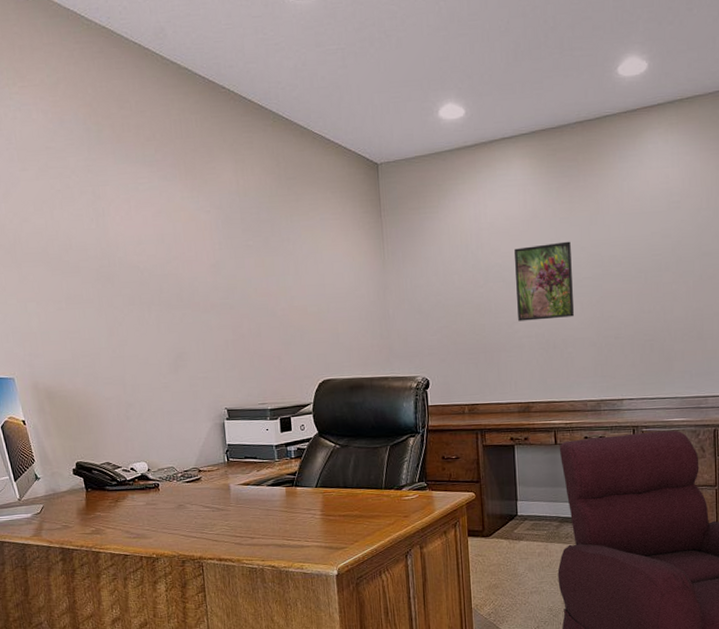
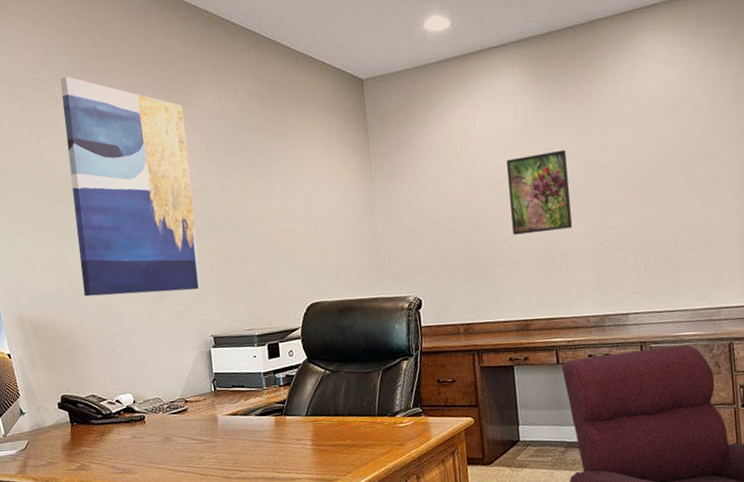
wall art: none [75,146,216,367] -> present [60,76,201,297]

